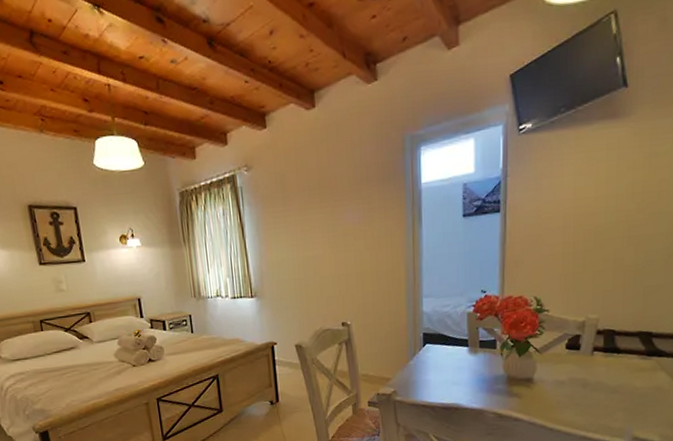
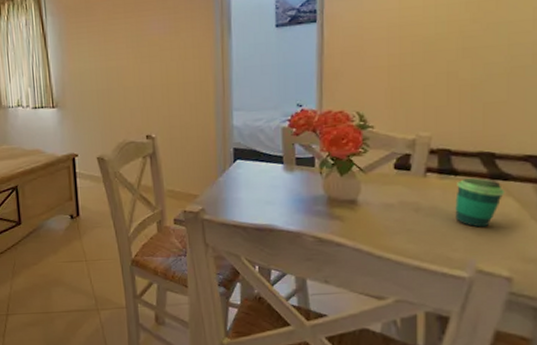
cup: none [617,355,660,400] -> present [455,177,506,228]

